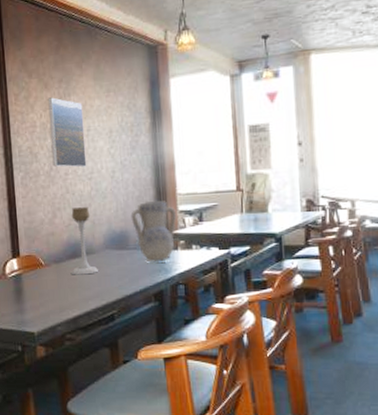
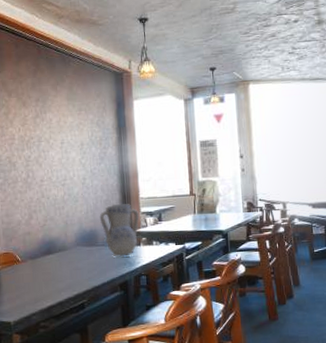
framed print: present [48,97,87,168] -> none [26,114,61,175]
candle holder: present [70,207,98,275] -> none [45,209,70,270]

